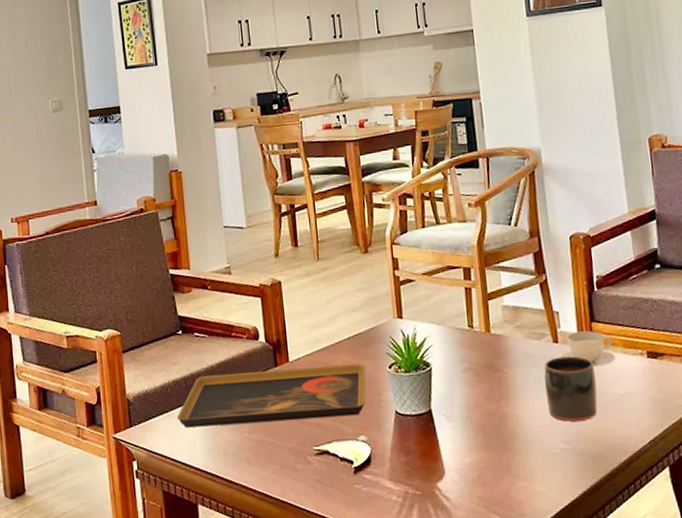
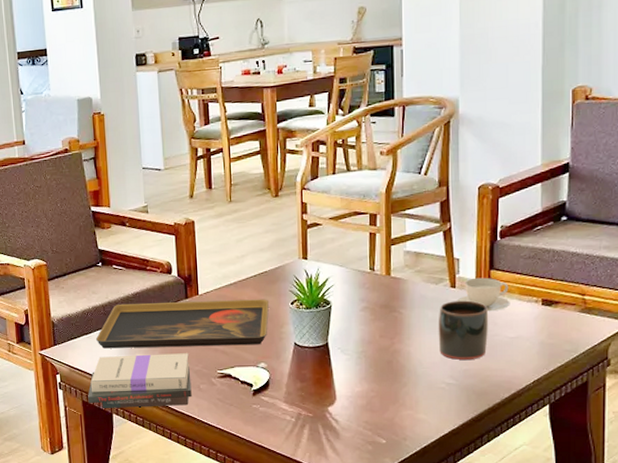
books: none [169,428,287,500] -> present [88,353,192,409]

